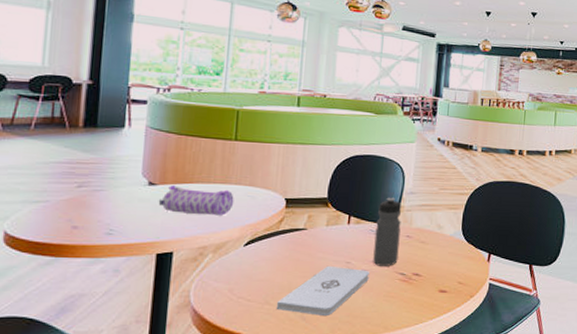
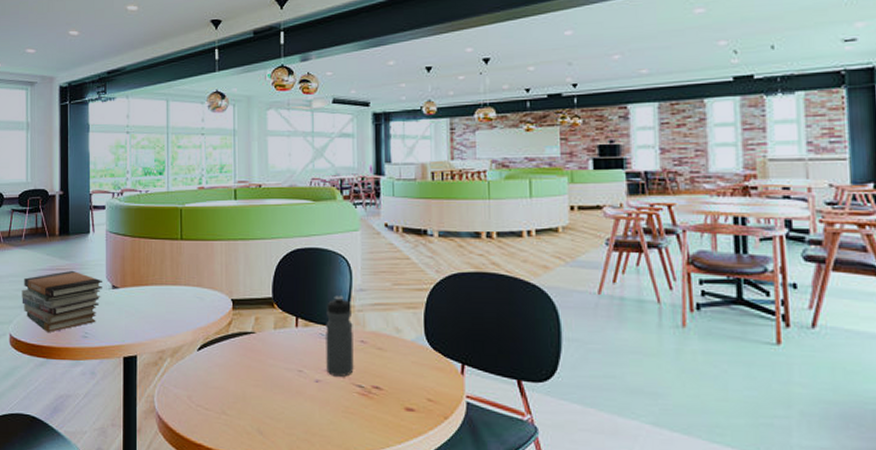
book stack: none [24,164,137,229] -> present [22,270,102,332]
pencil case: present [158,184,234,216] -> none [121,287,185,319]
notepad: present [276,265,369,315] -> none [232,374,324,431]

